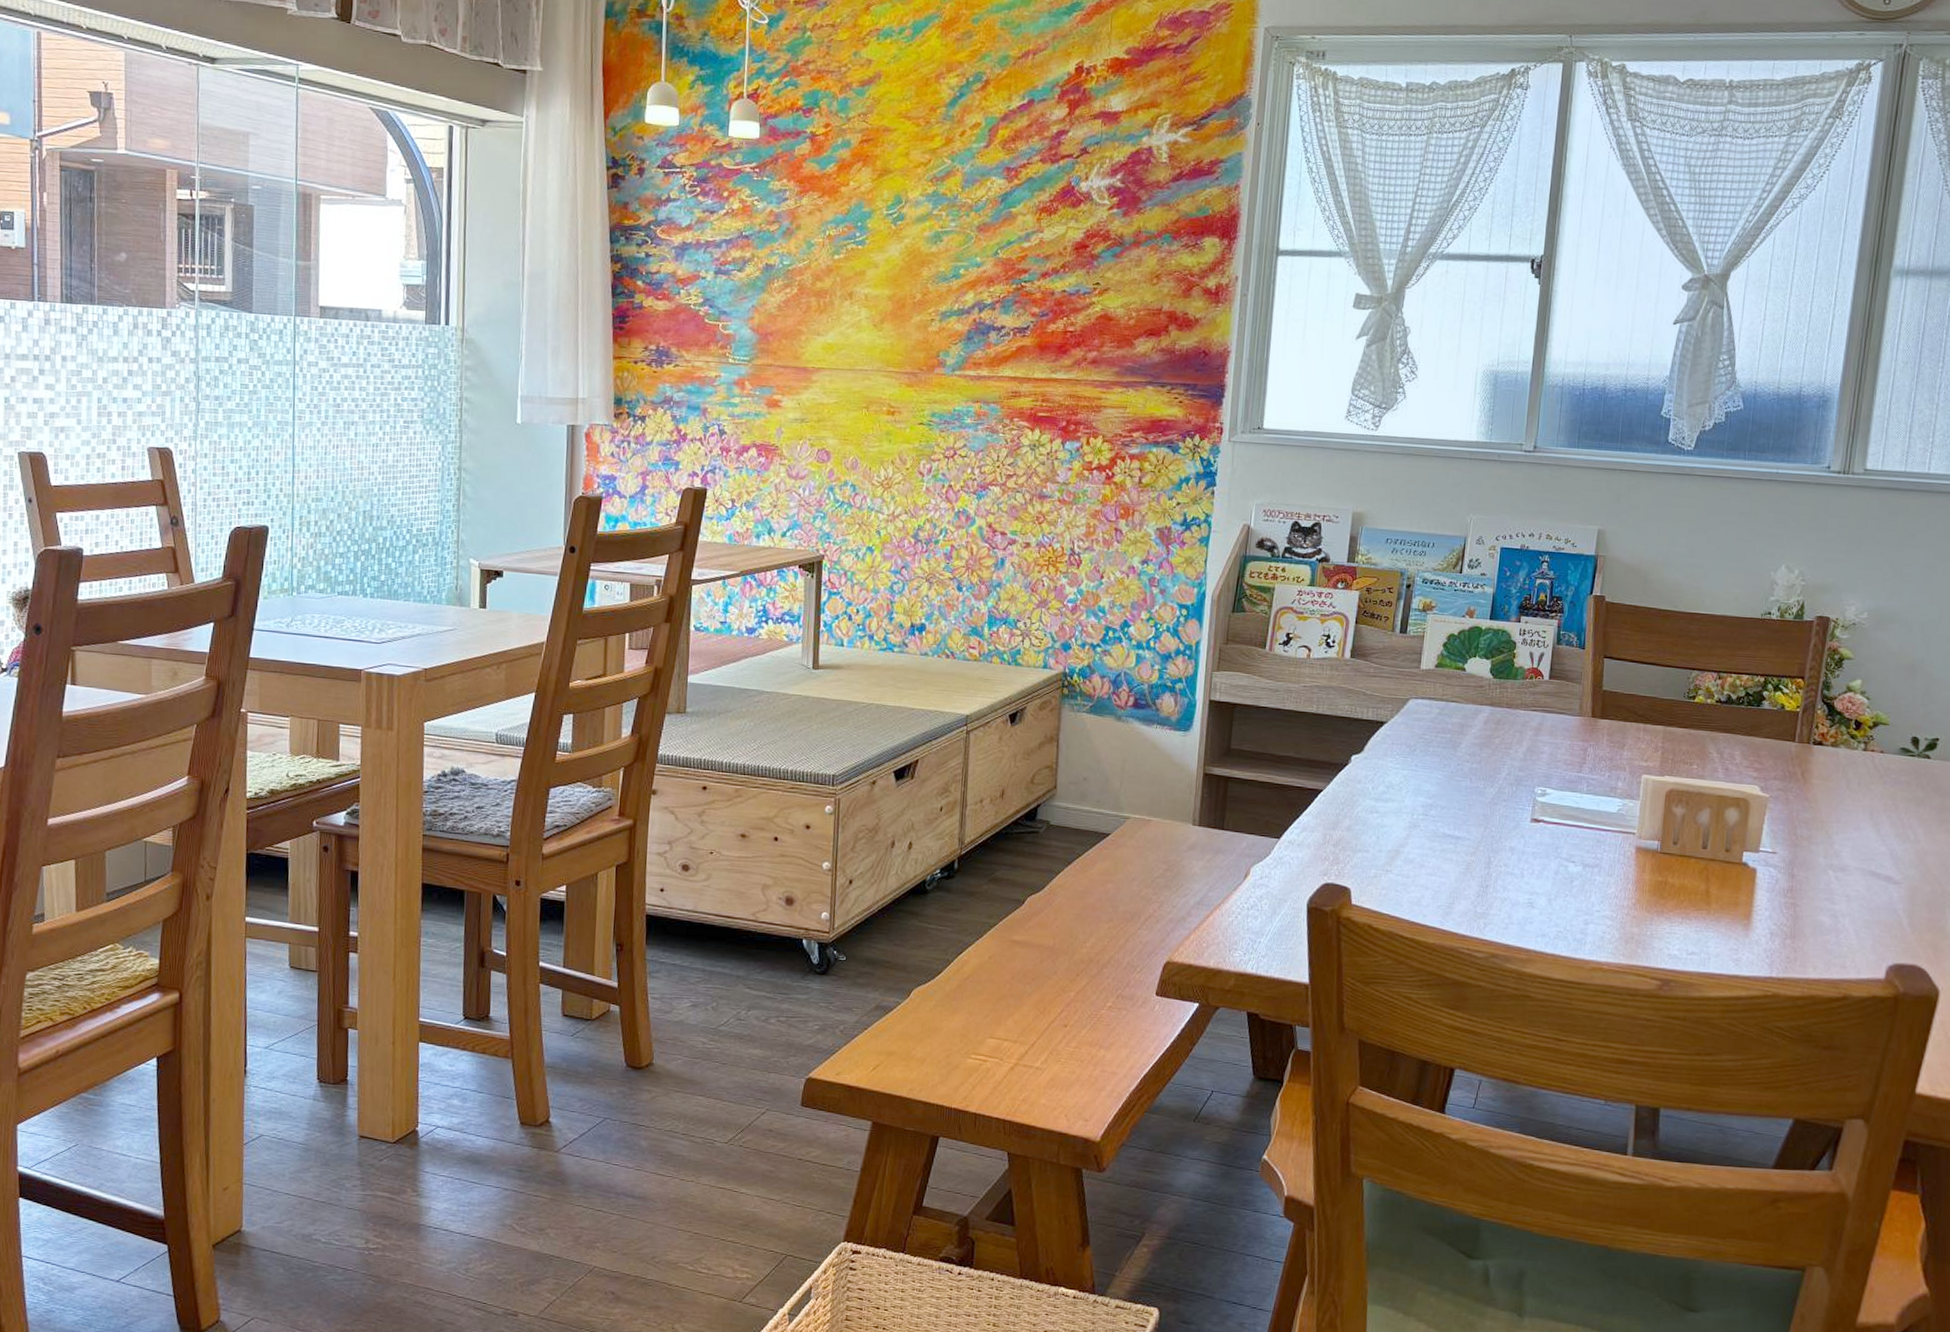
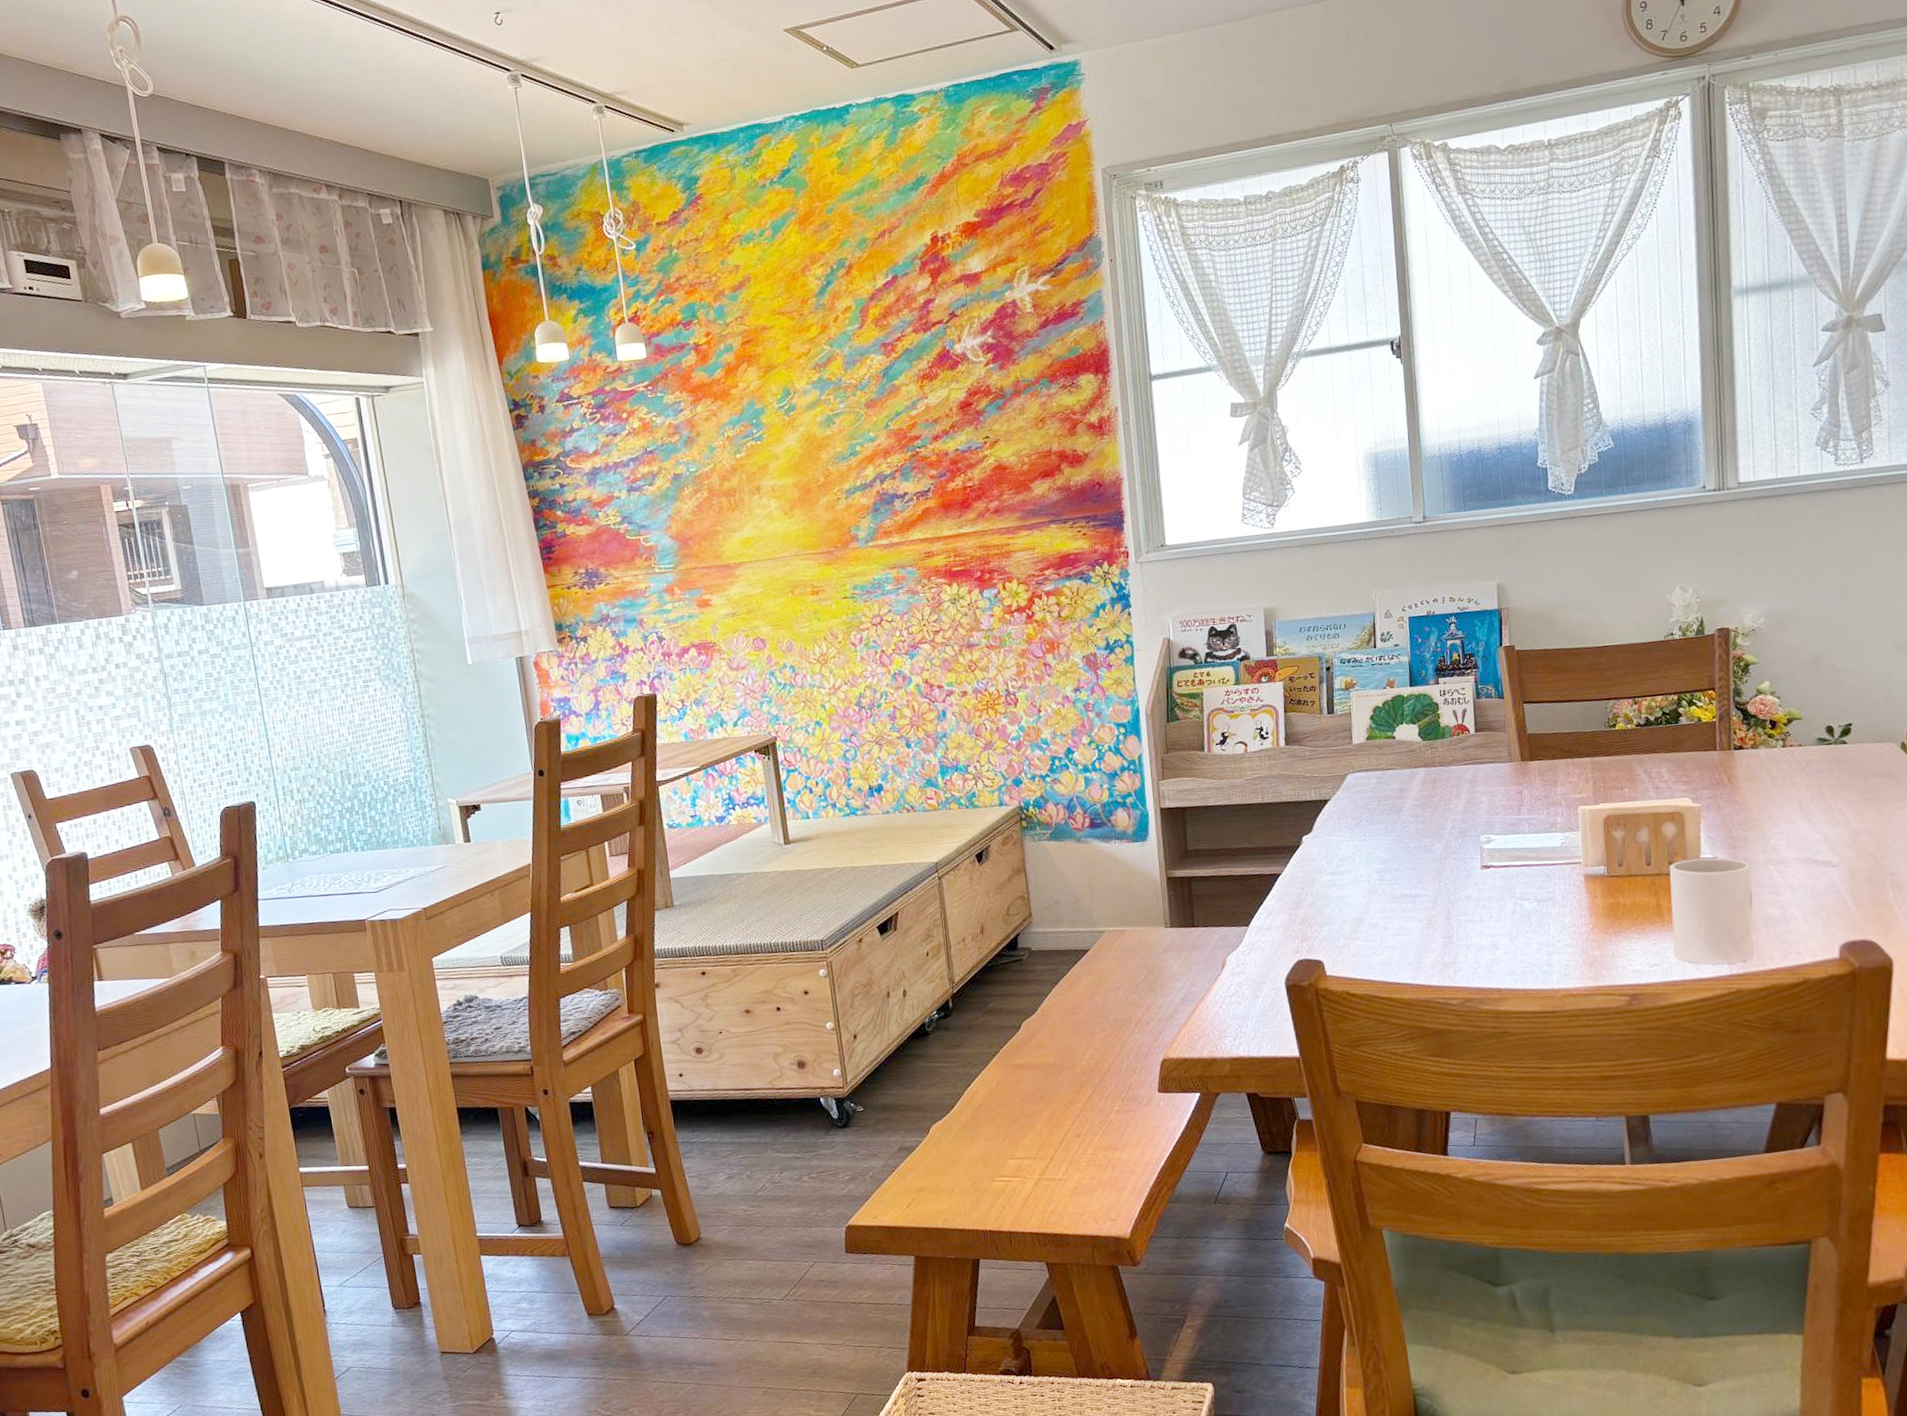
cup: none [1714,849,1810,966] -> present [1669,857,1755,965]

